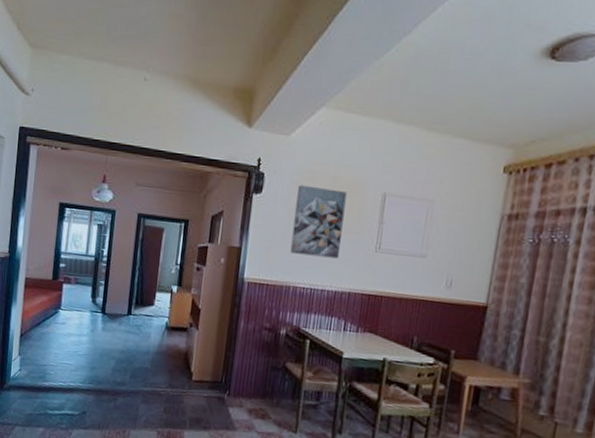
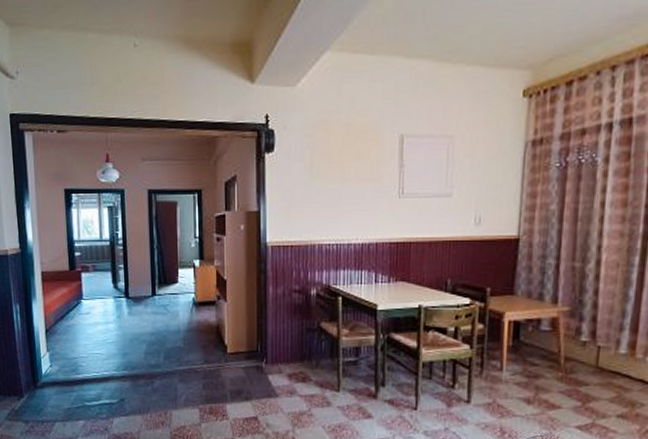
wall art: present [290,185,347,259] -> none [311,137,363,211]

